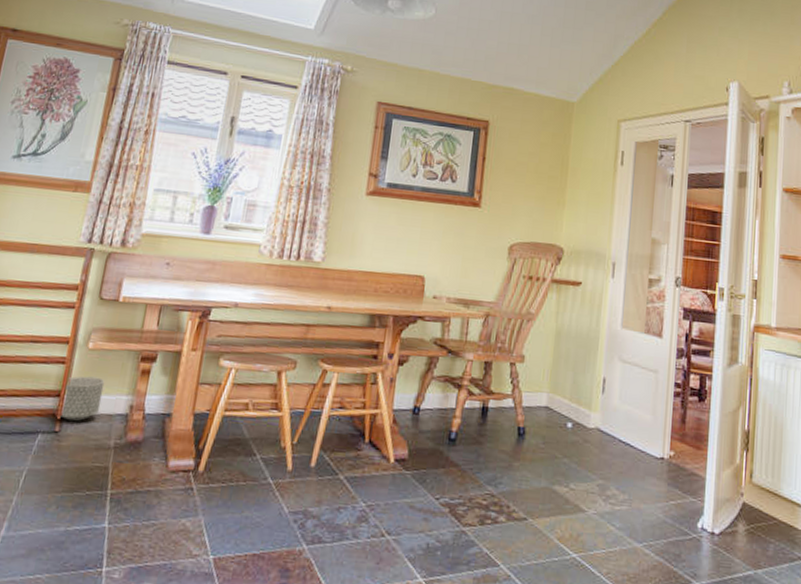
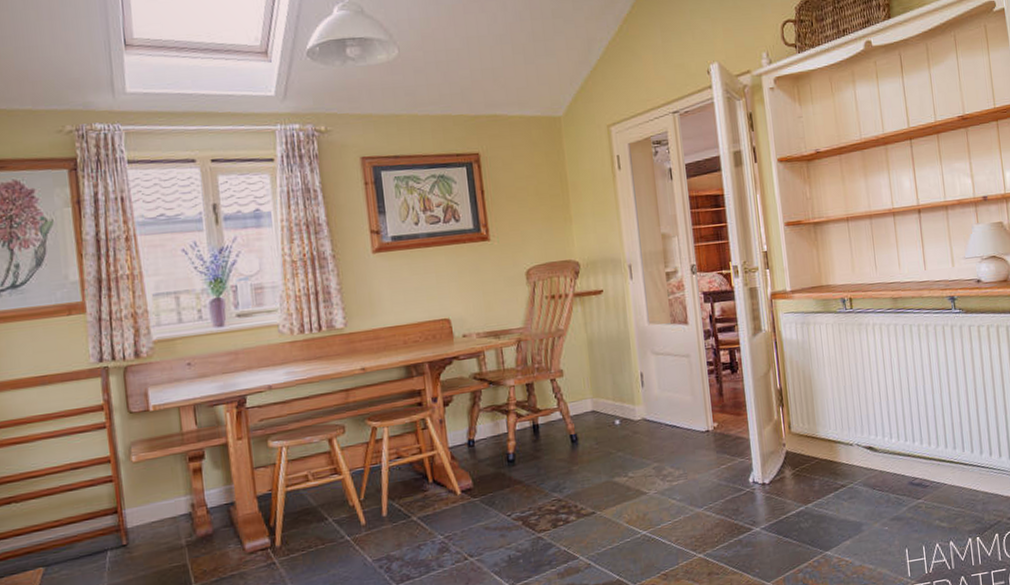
planter: present [59,376,105,422] -> none [120,486,162,533]

